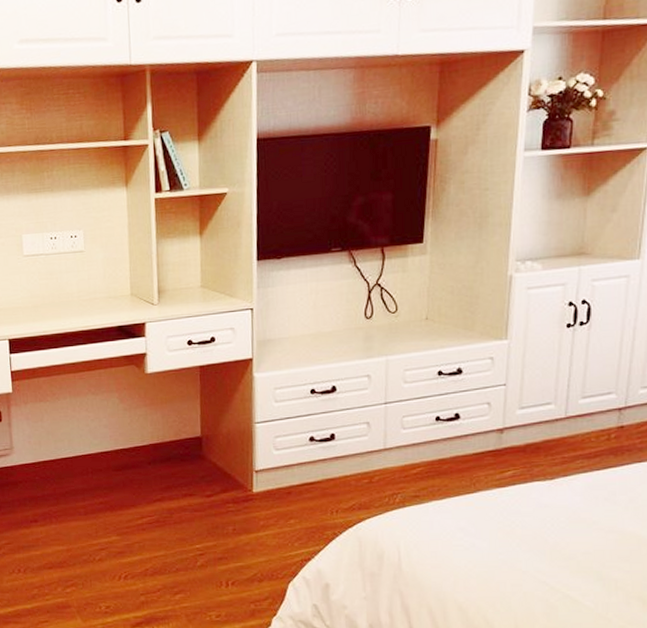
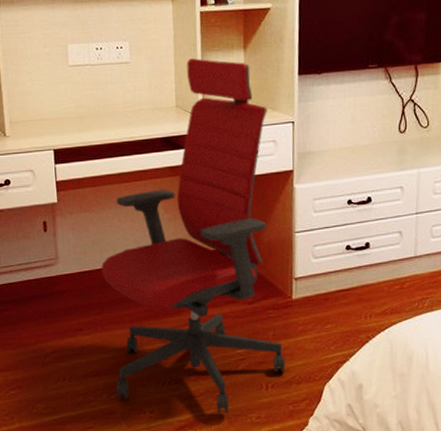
office chair: none [55,245,246,611] -> present [101,58,285,414]

